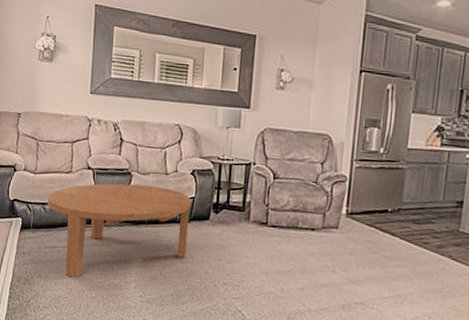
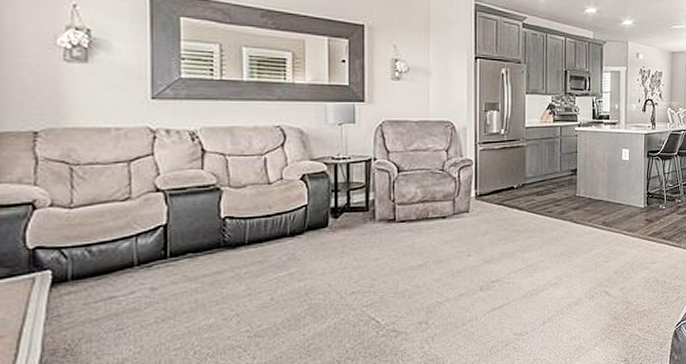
coffee table: present [48,183,192,278] -> none [95,199,304,332]

